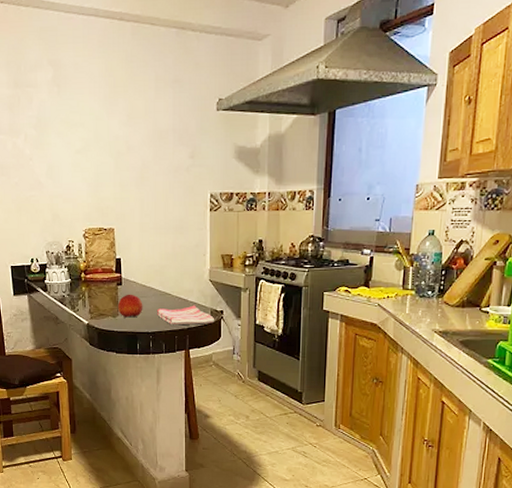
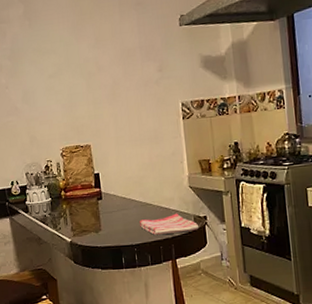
fruit: present [117,294,143,318] -> none [99,207,125,232]

